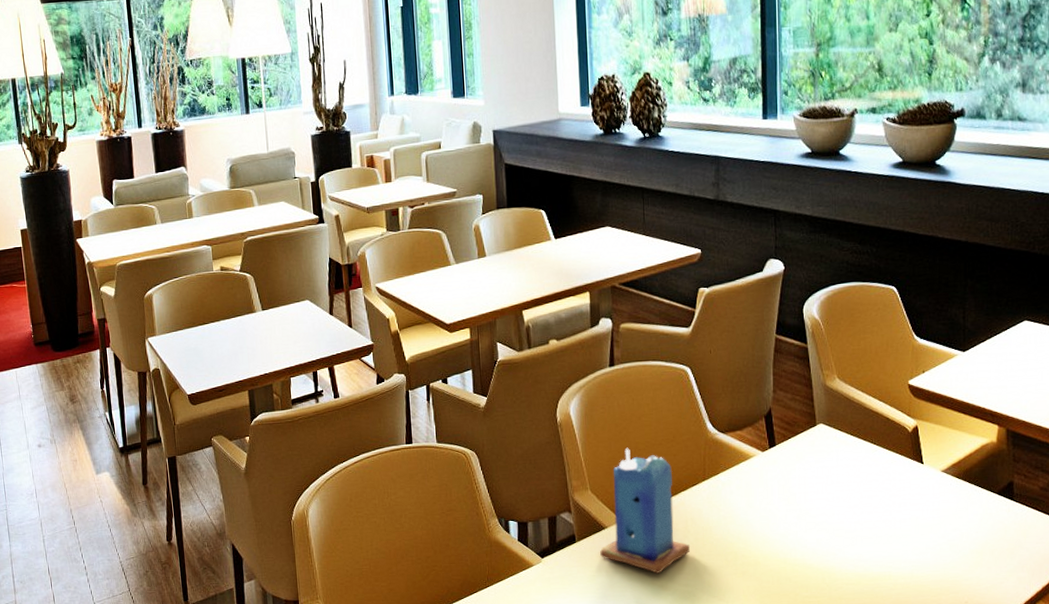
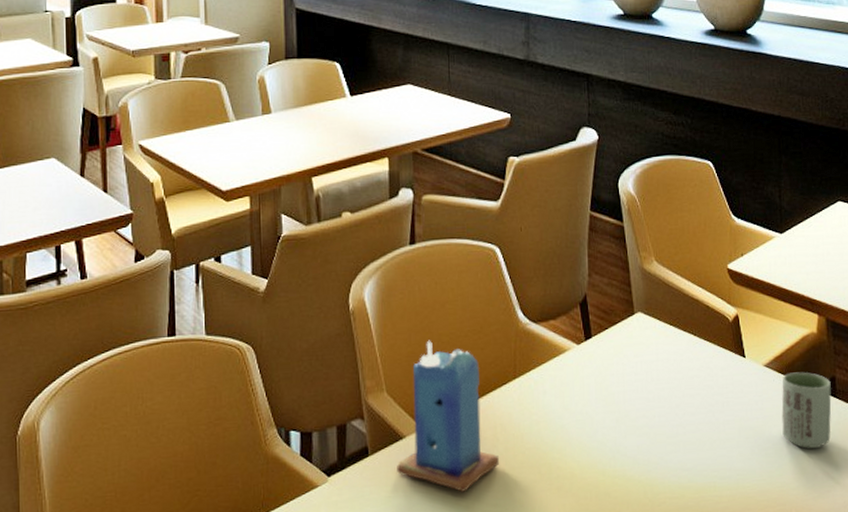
cup: none [958,477,1008,545] -> present [781,372,832,448]

